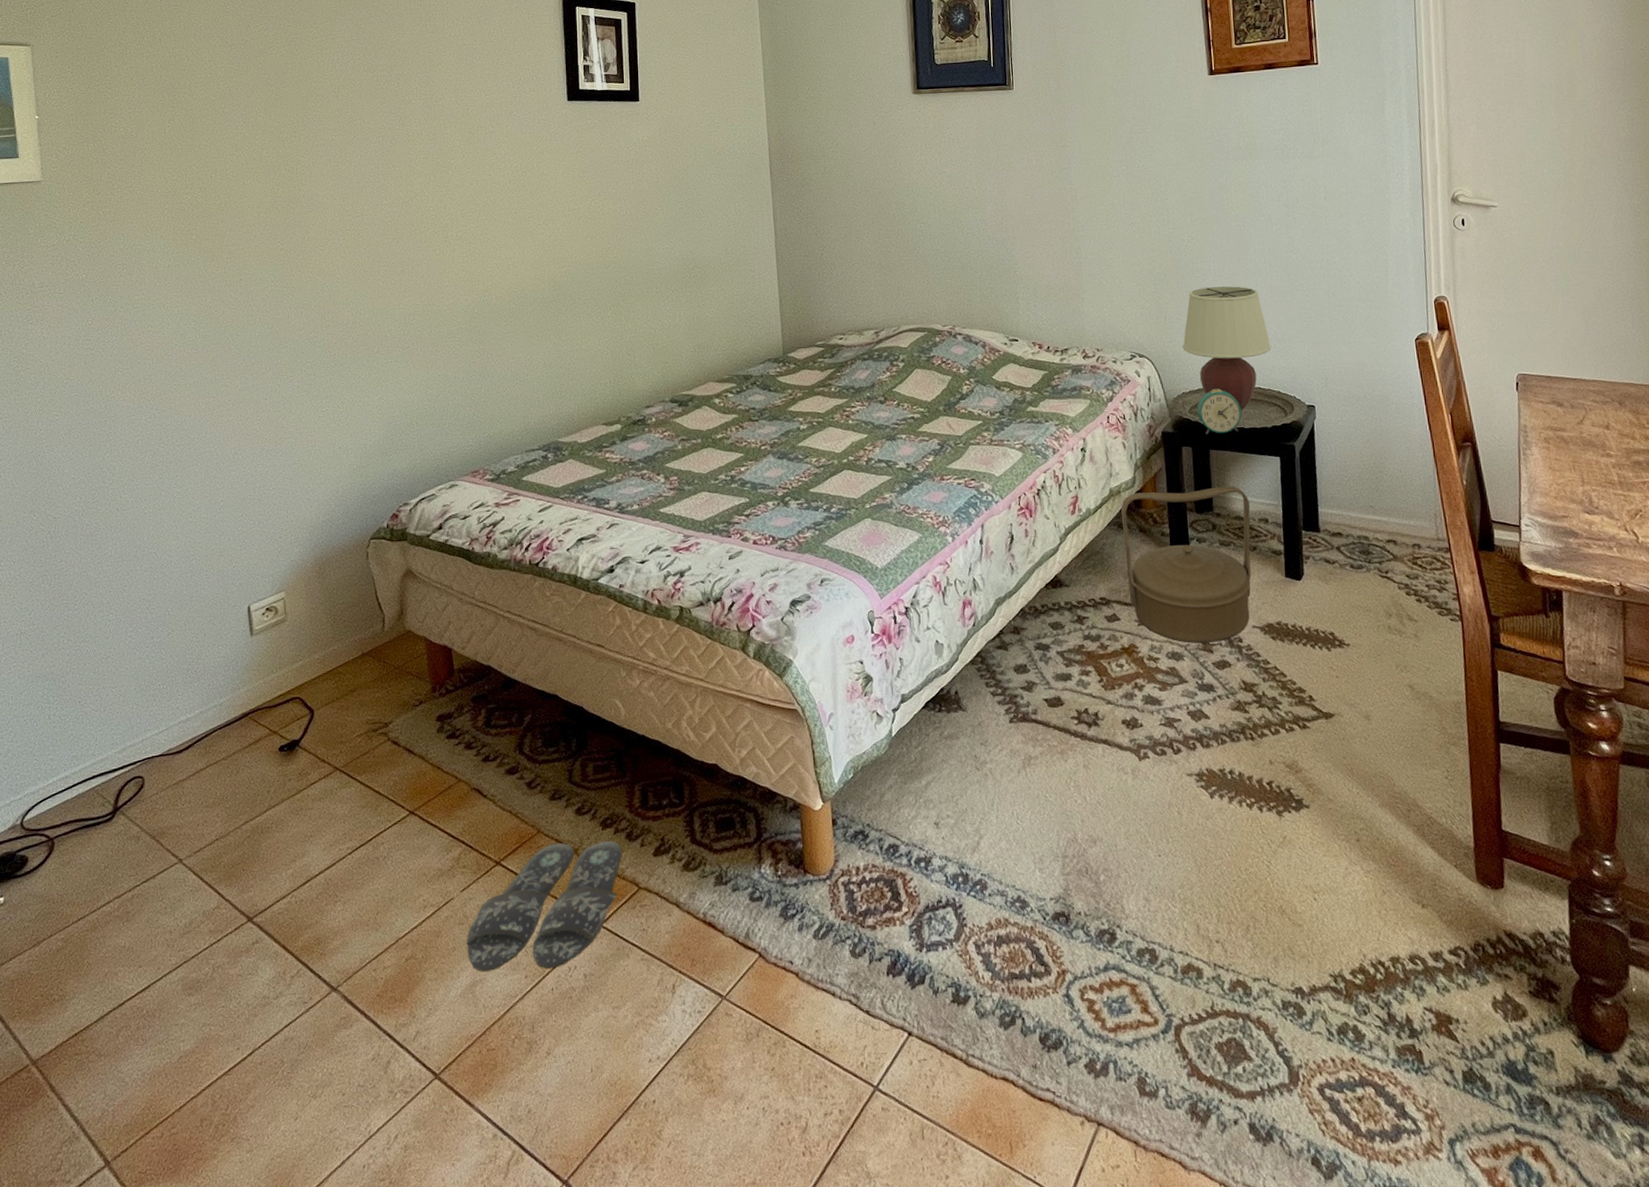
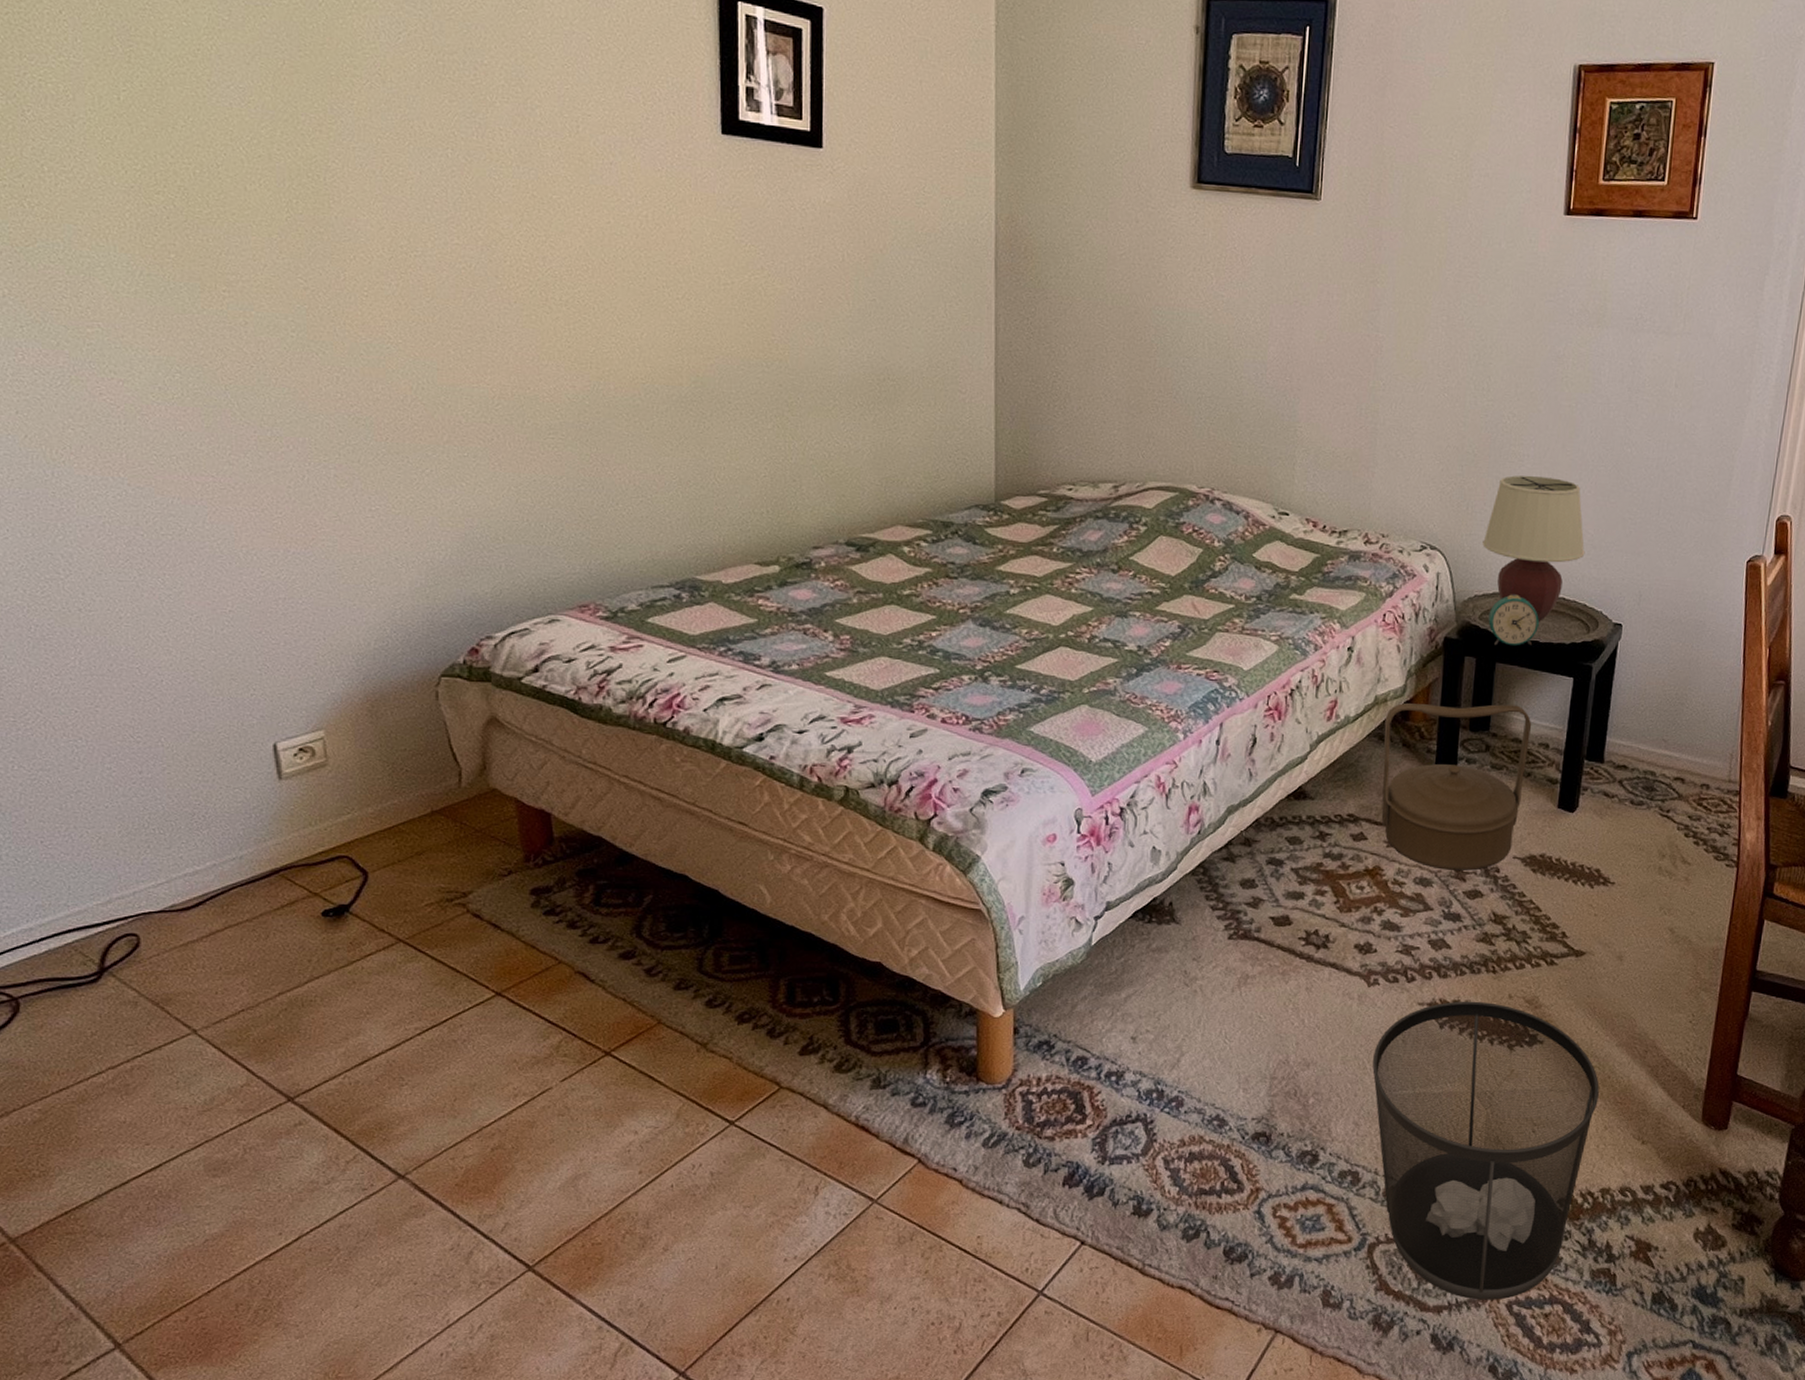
slippers: present [466,840,621,971] -> none [567,1036,760,1165]
waste bin: none [1153,769,1372,1084] -> present [1372,1001,1599,1300]

